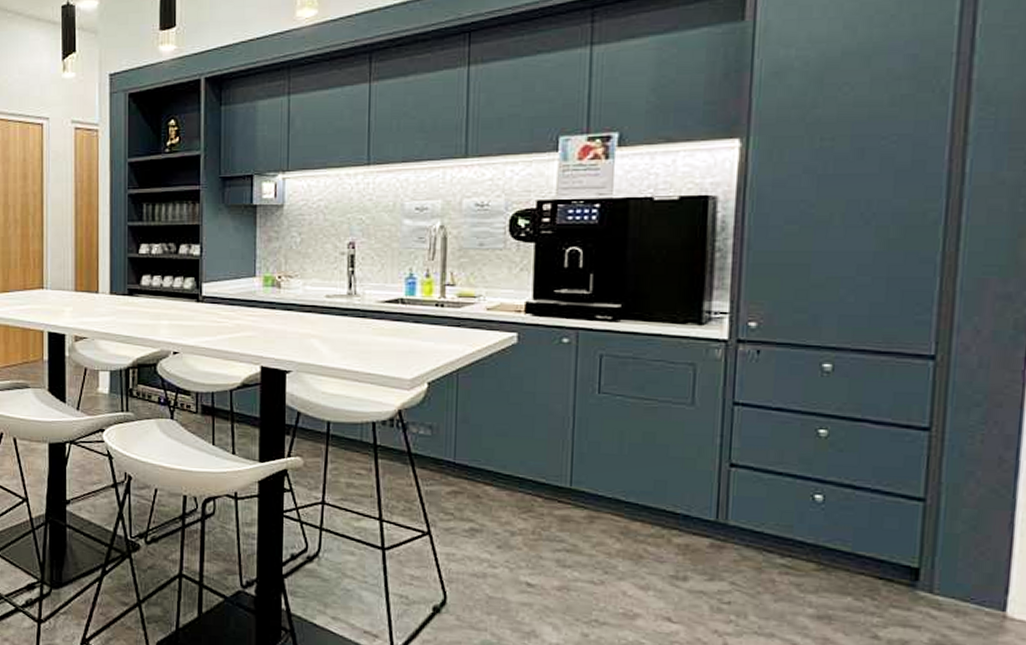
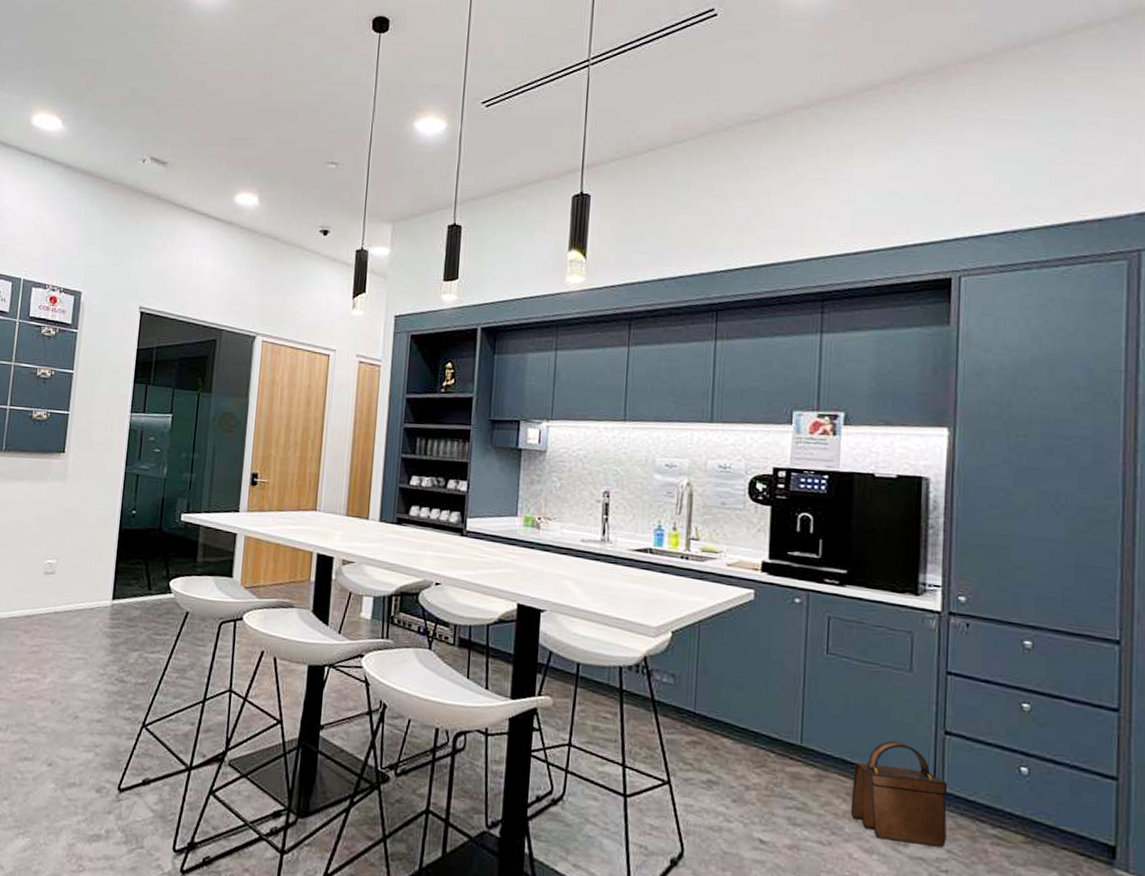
handbag: none [624,477,731,580] -> present [850,741,947,848]

